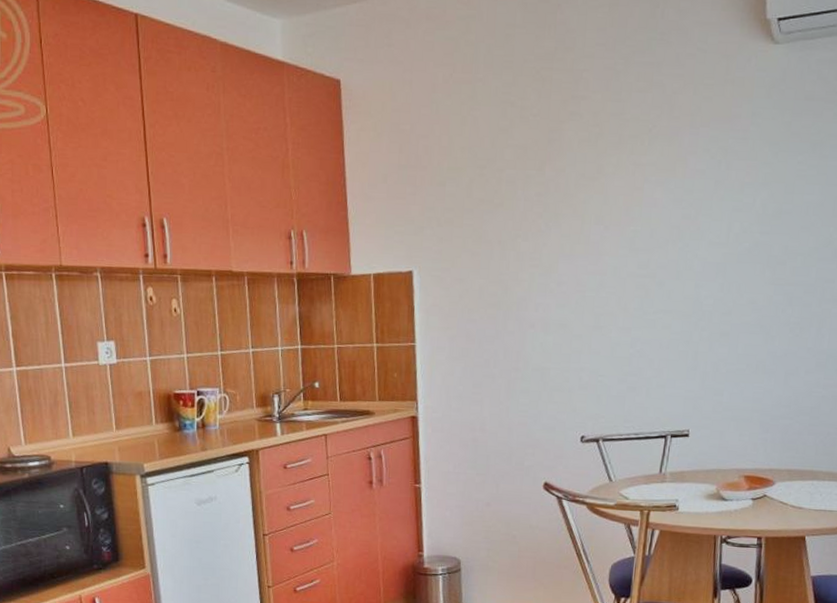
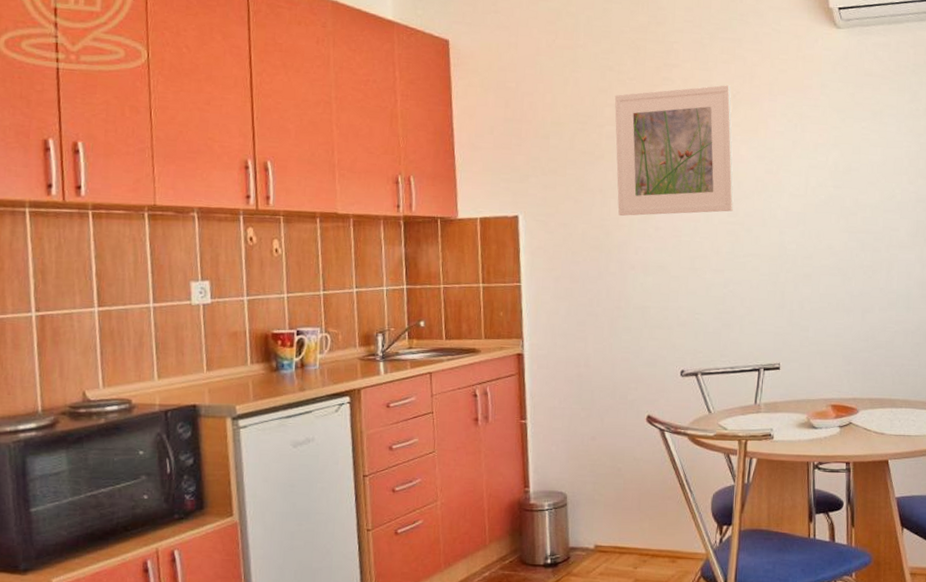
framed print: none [516,118,647,270] -> present [614,85,734,216]

